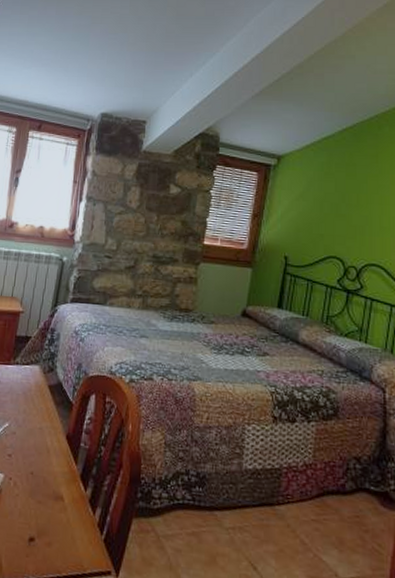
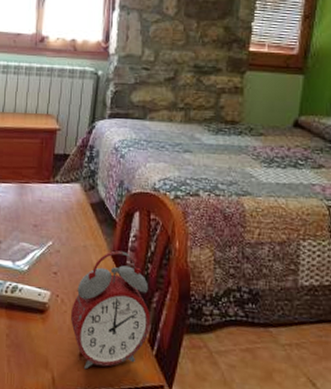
alarm clock: none [22,433,102,556] -> present [71,250,151,370]

